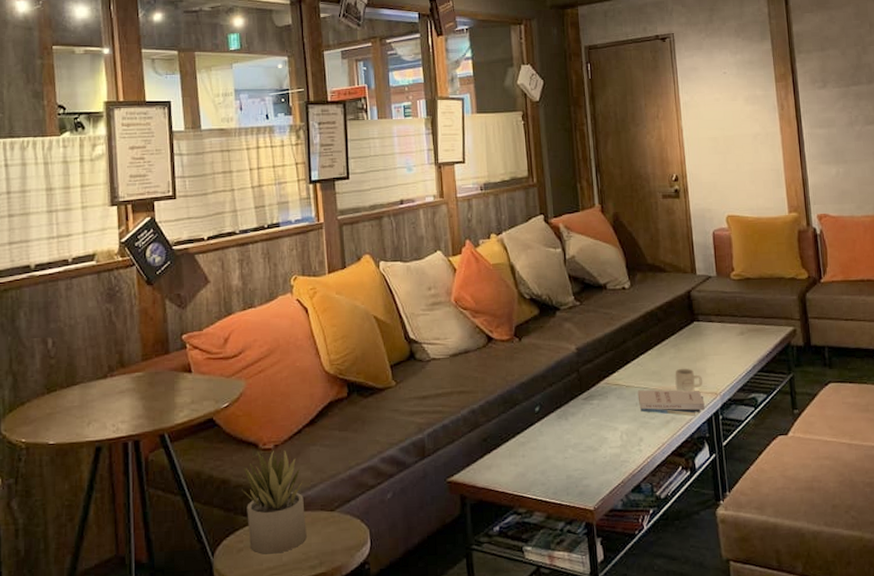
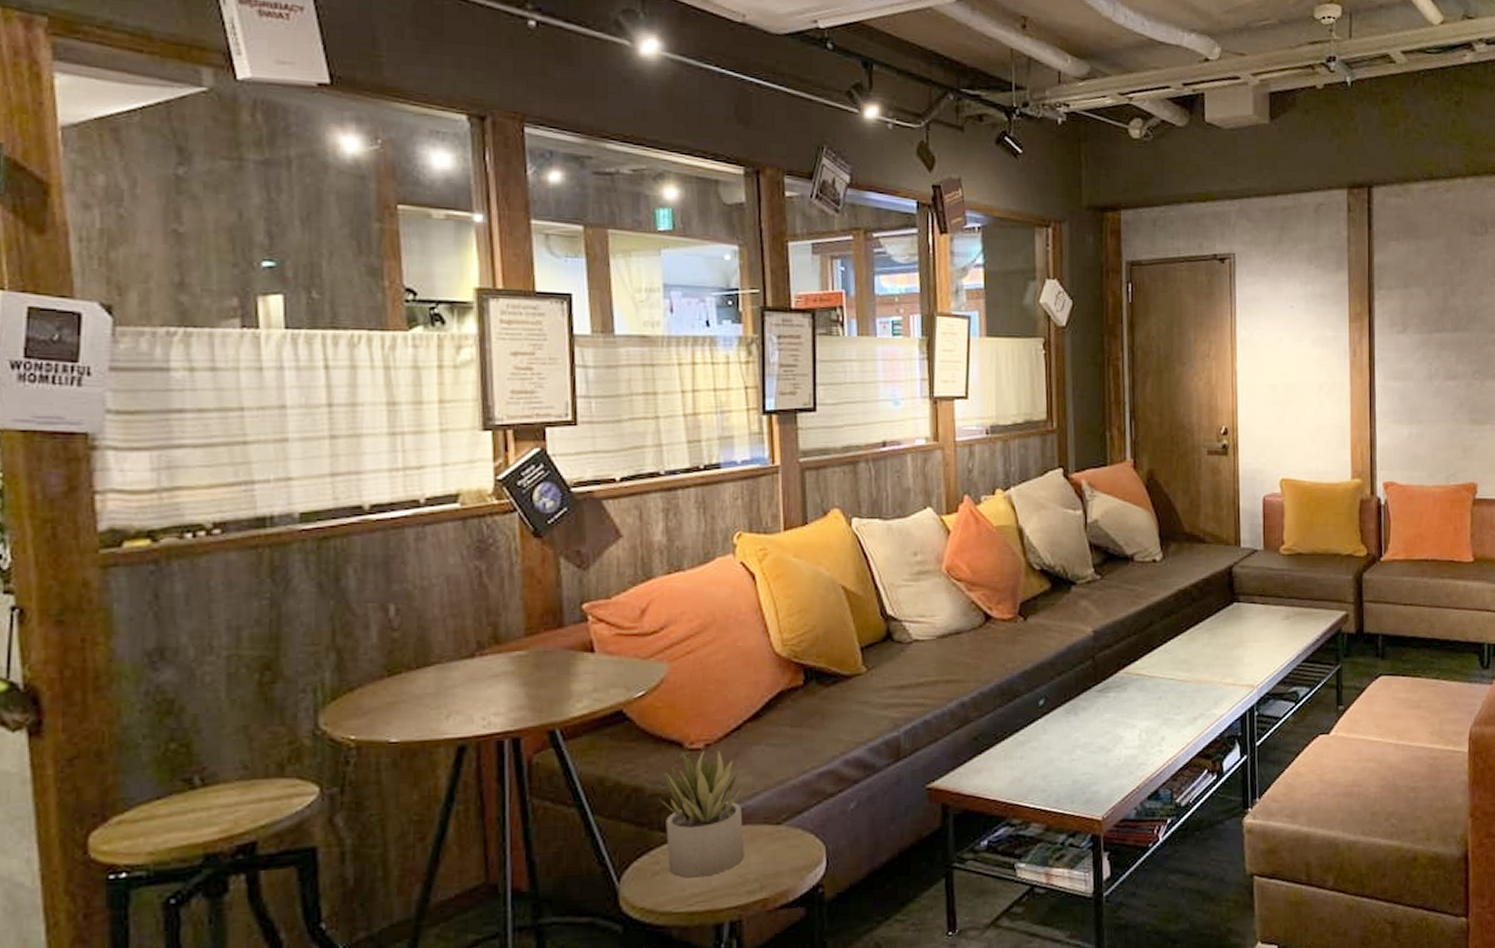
books: present [637,389,705,416] -> none [1162,681,1239,712]
mug: present [675,368,702,392] -> none [1207,656,1238,684]

